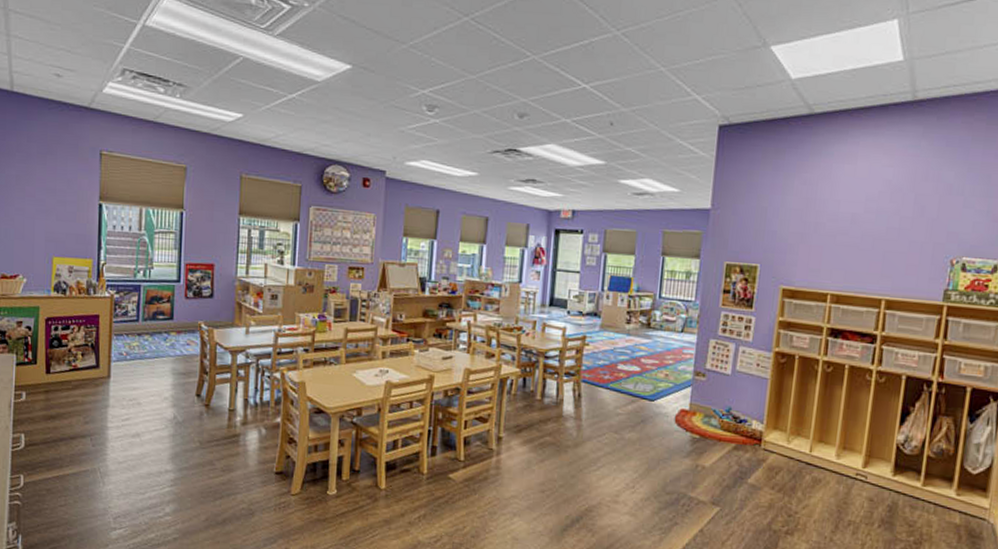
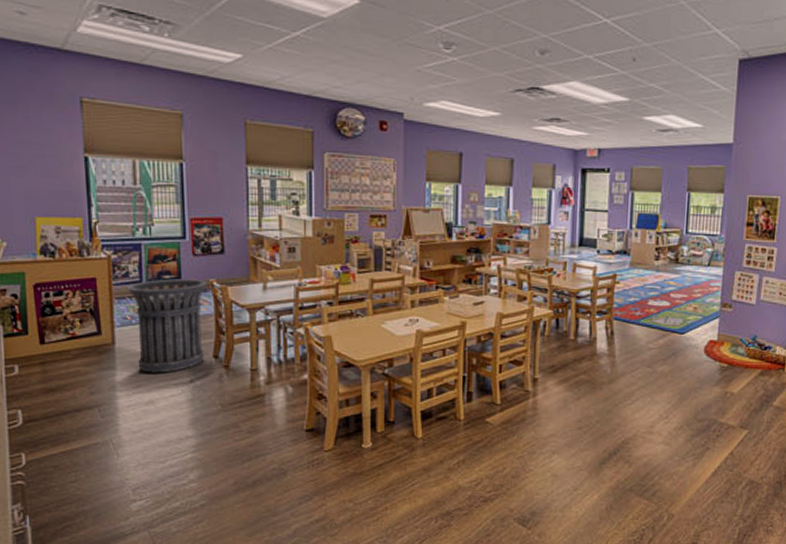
trash can: none [125,319,196,408] -> present [127,279,207,373]

